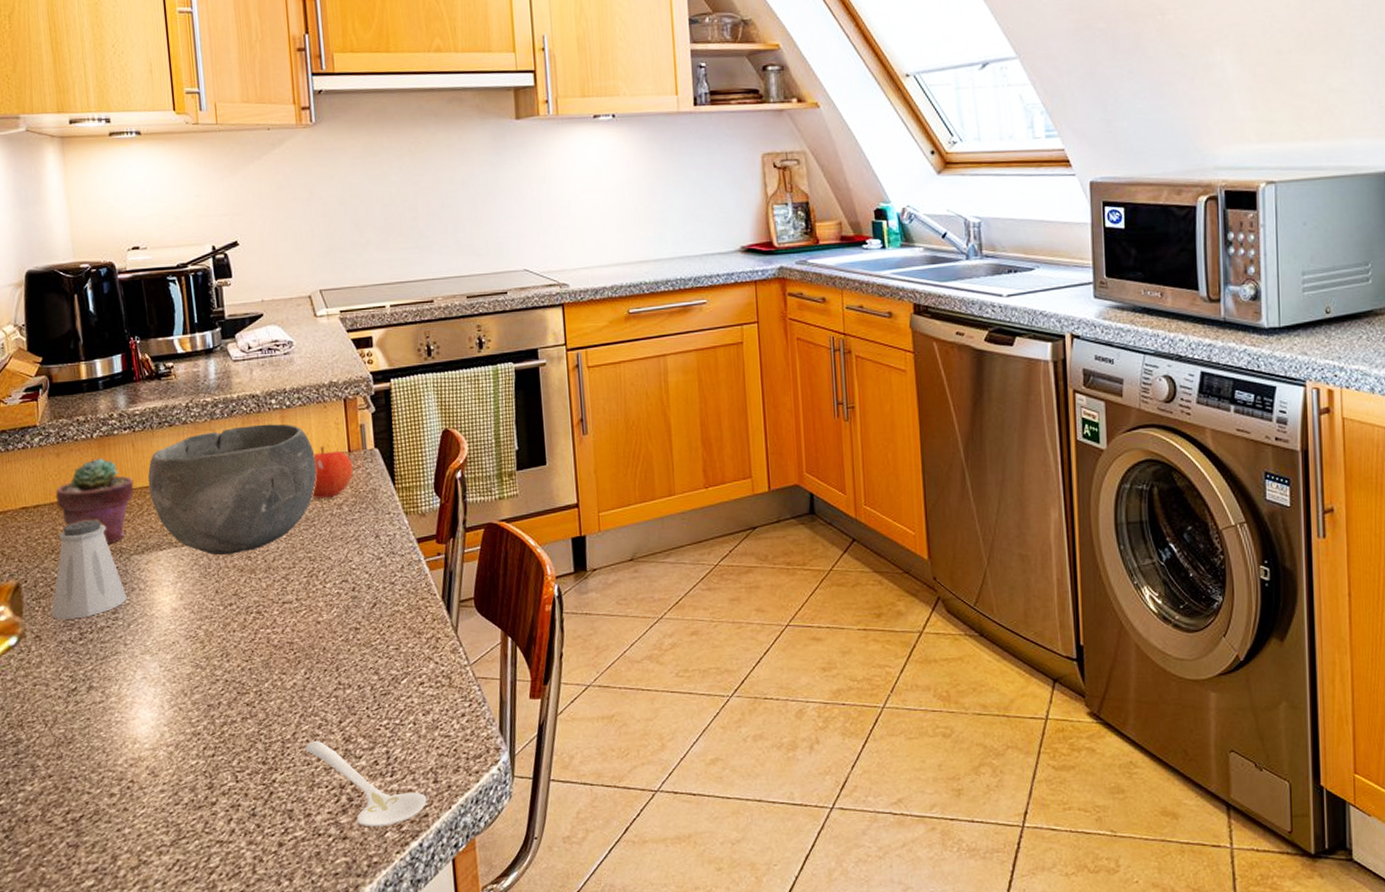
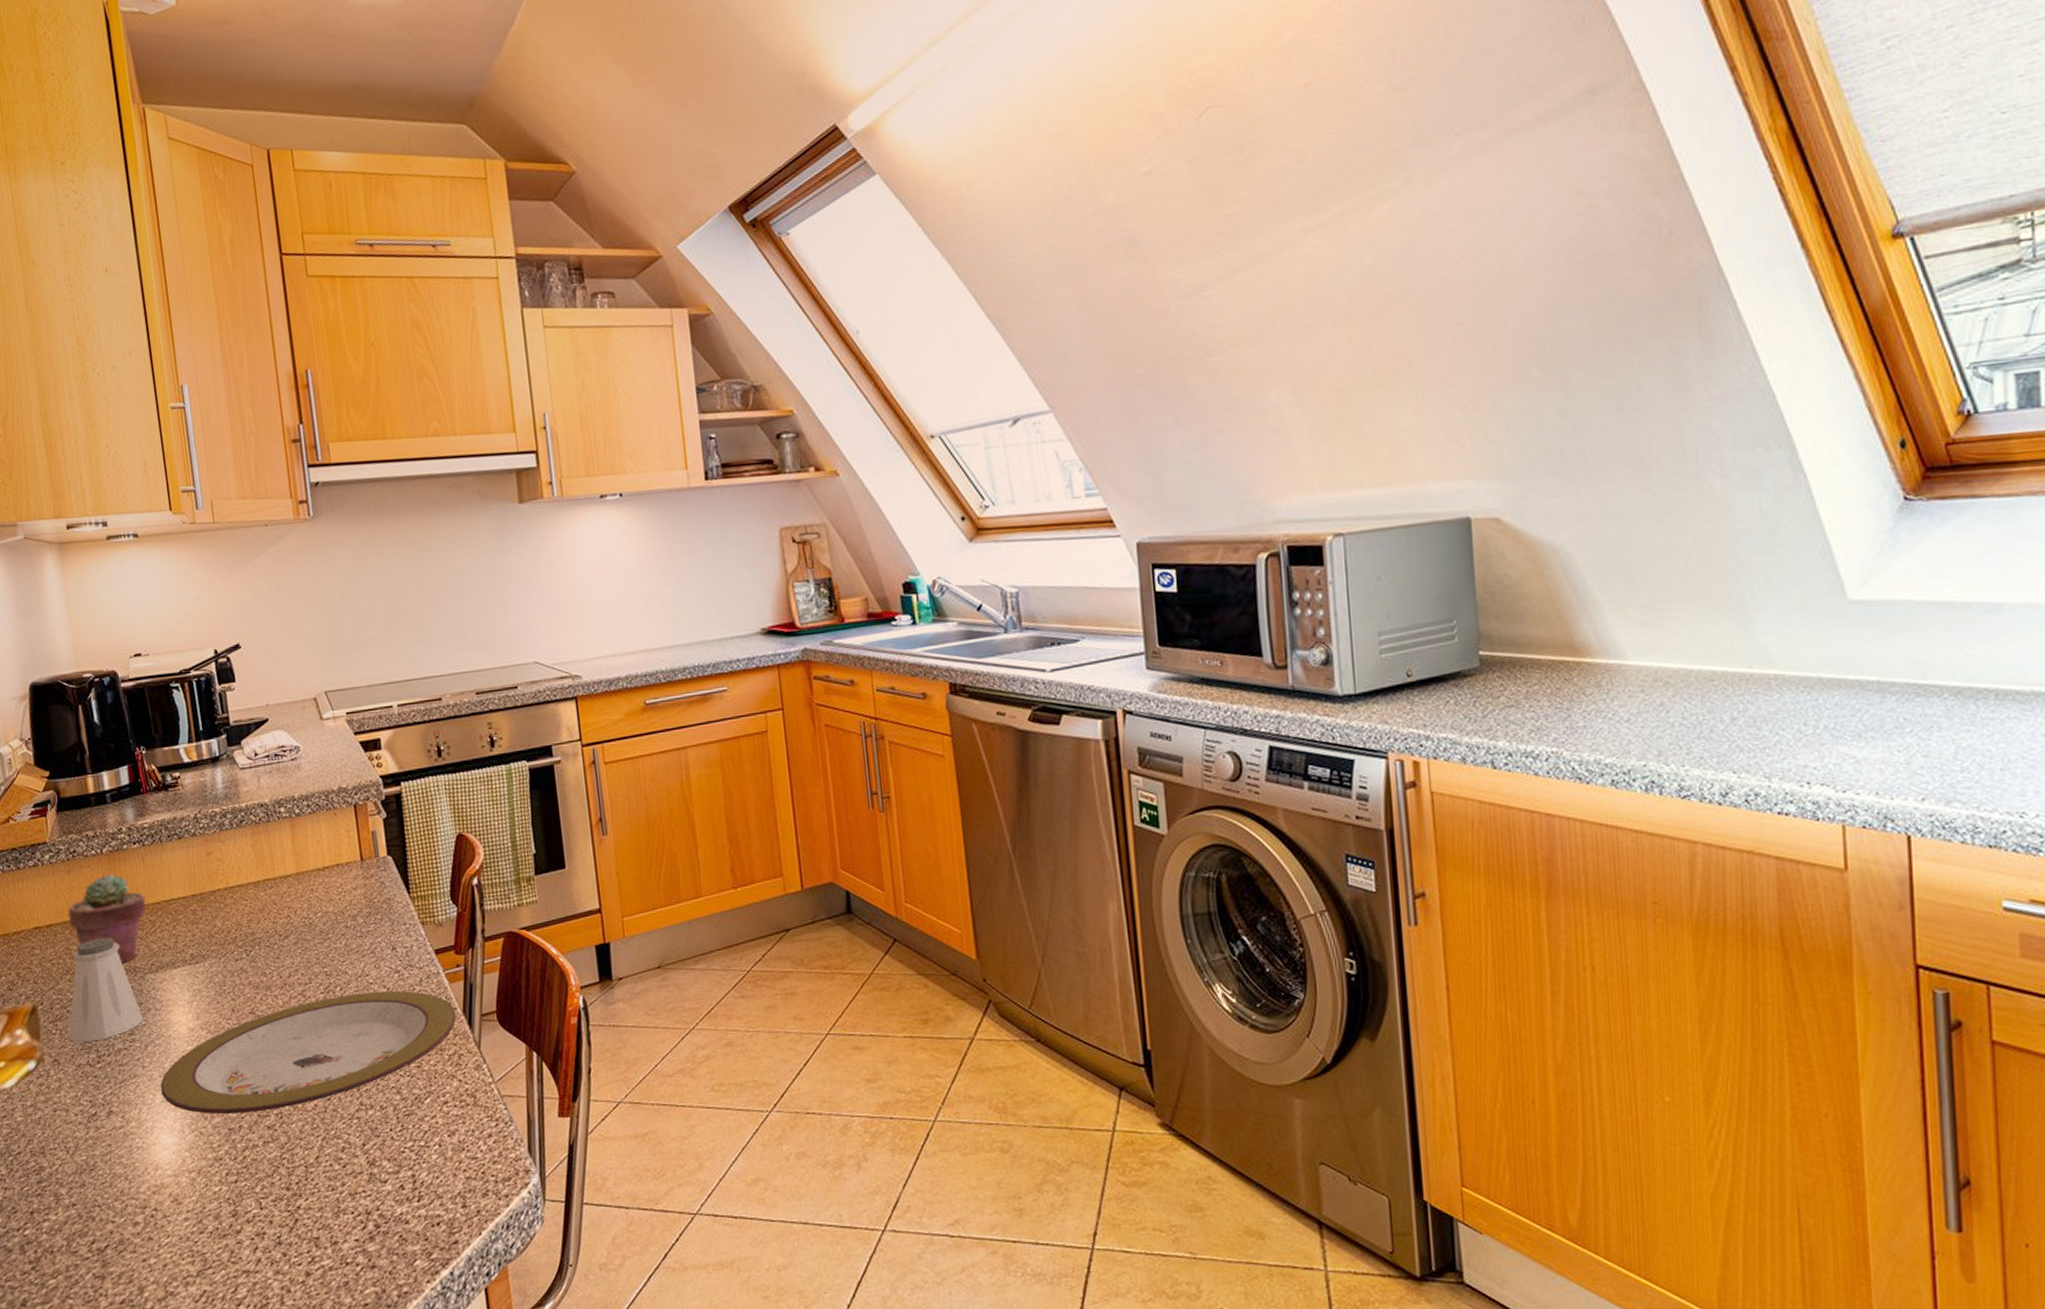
plate: none [142,576,435,692] -> present [160,990,456,1115]
bowl: present [147,423,317,556] -> none [158,833,330,972]
stirrer: present [305,740,427,826] -> none [329,1164,456,1254]
apple: present [310,445,354,499] -> none [324,854,367,911]

